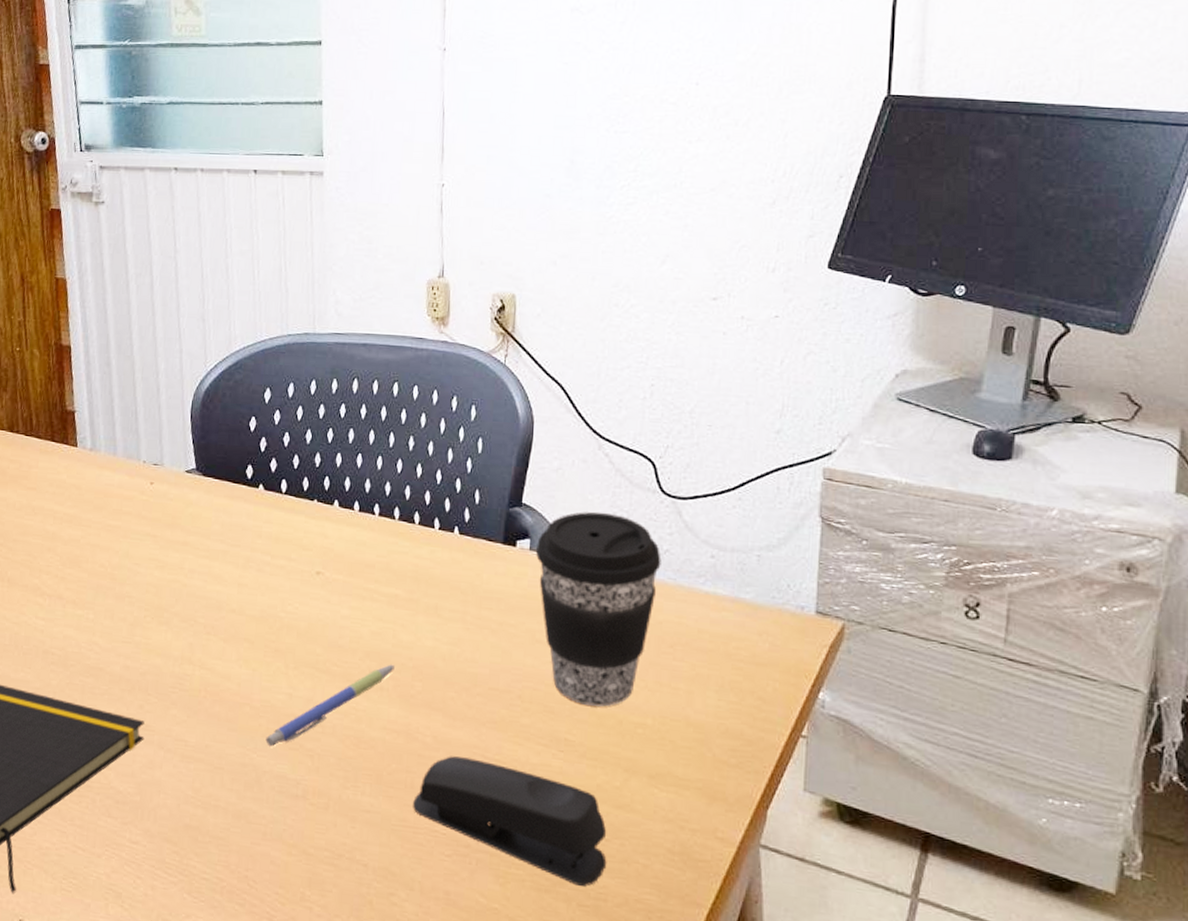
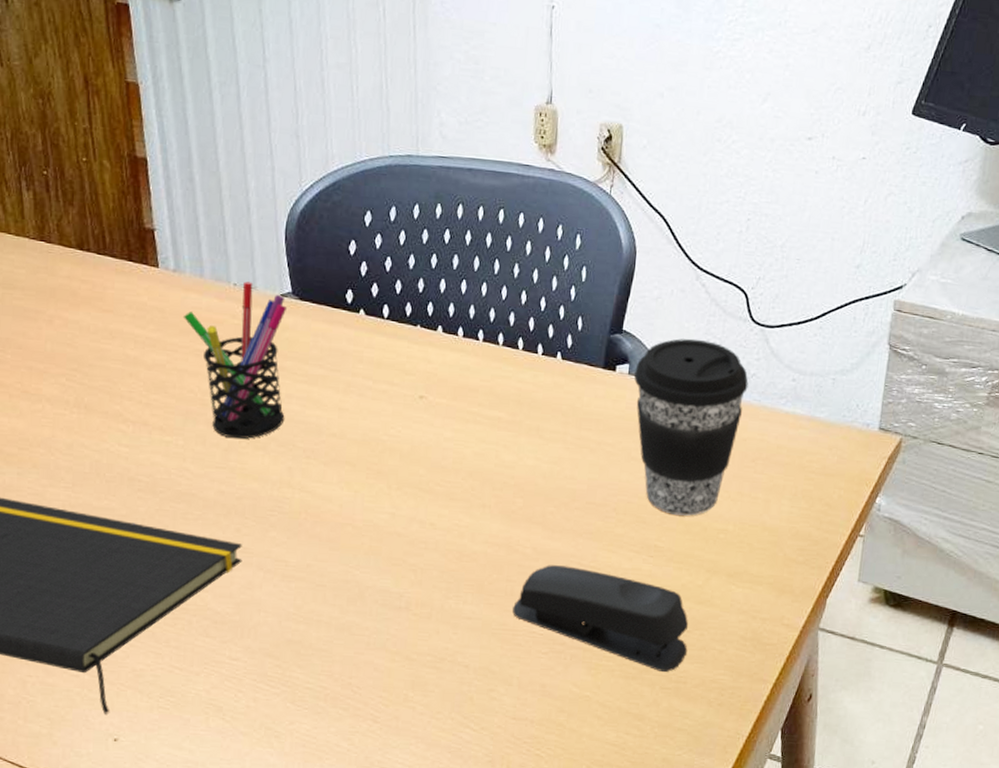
pen holder: none [97,459,192,614] -> present [182,281,288,439]
pen: present [265,664,395,747] -> none [368,483,497,564]

